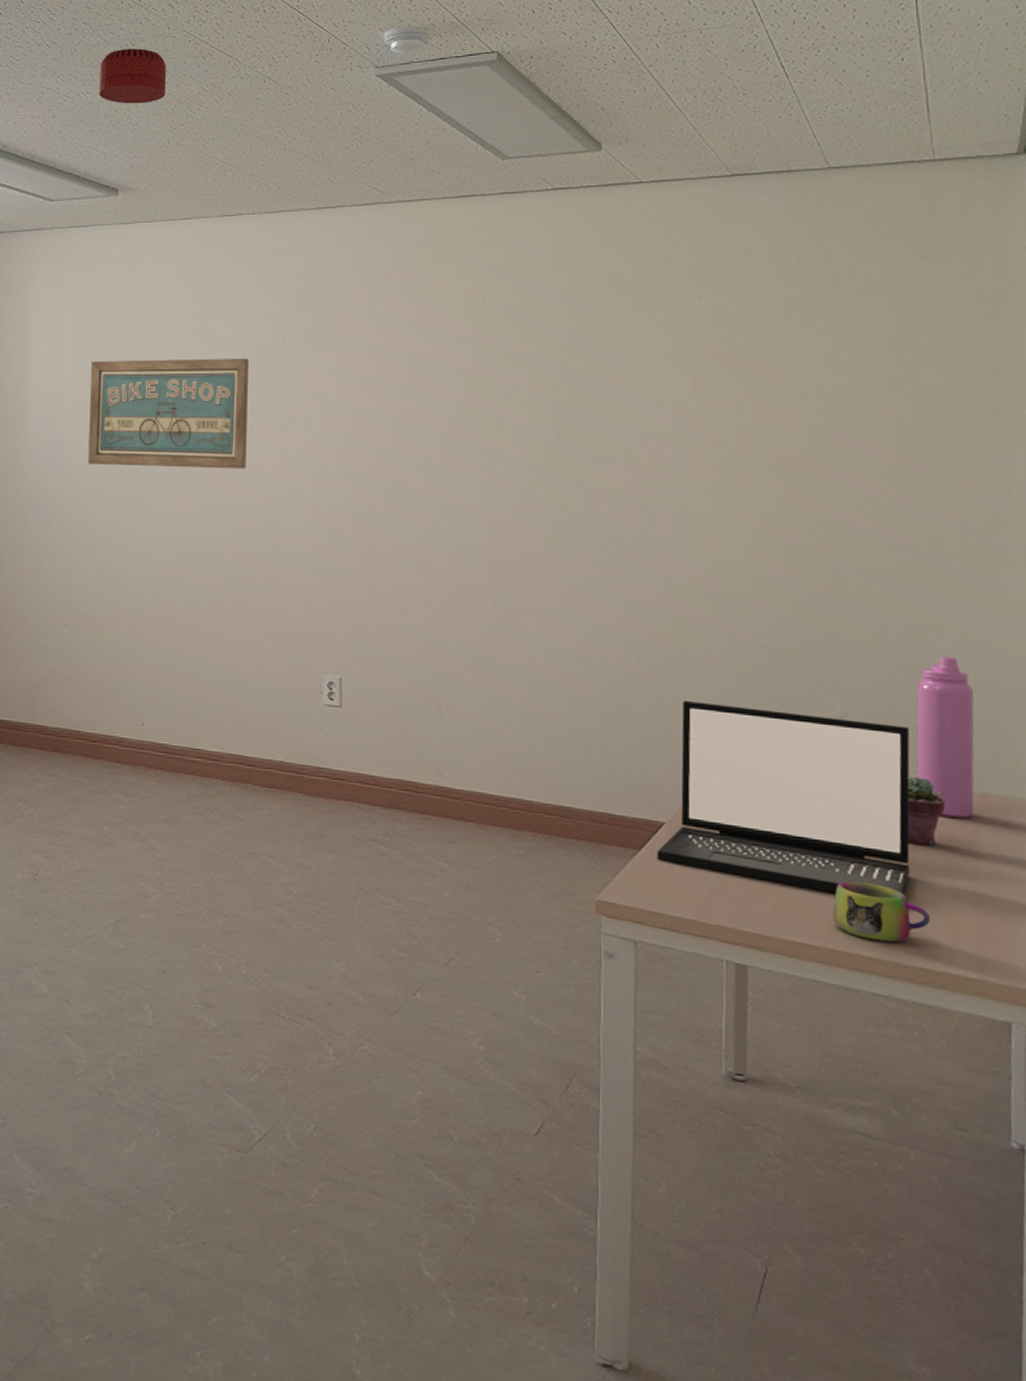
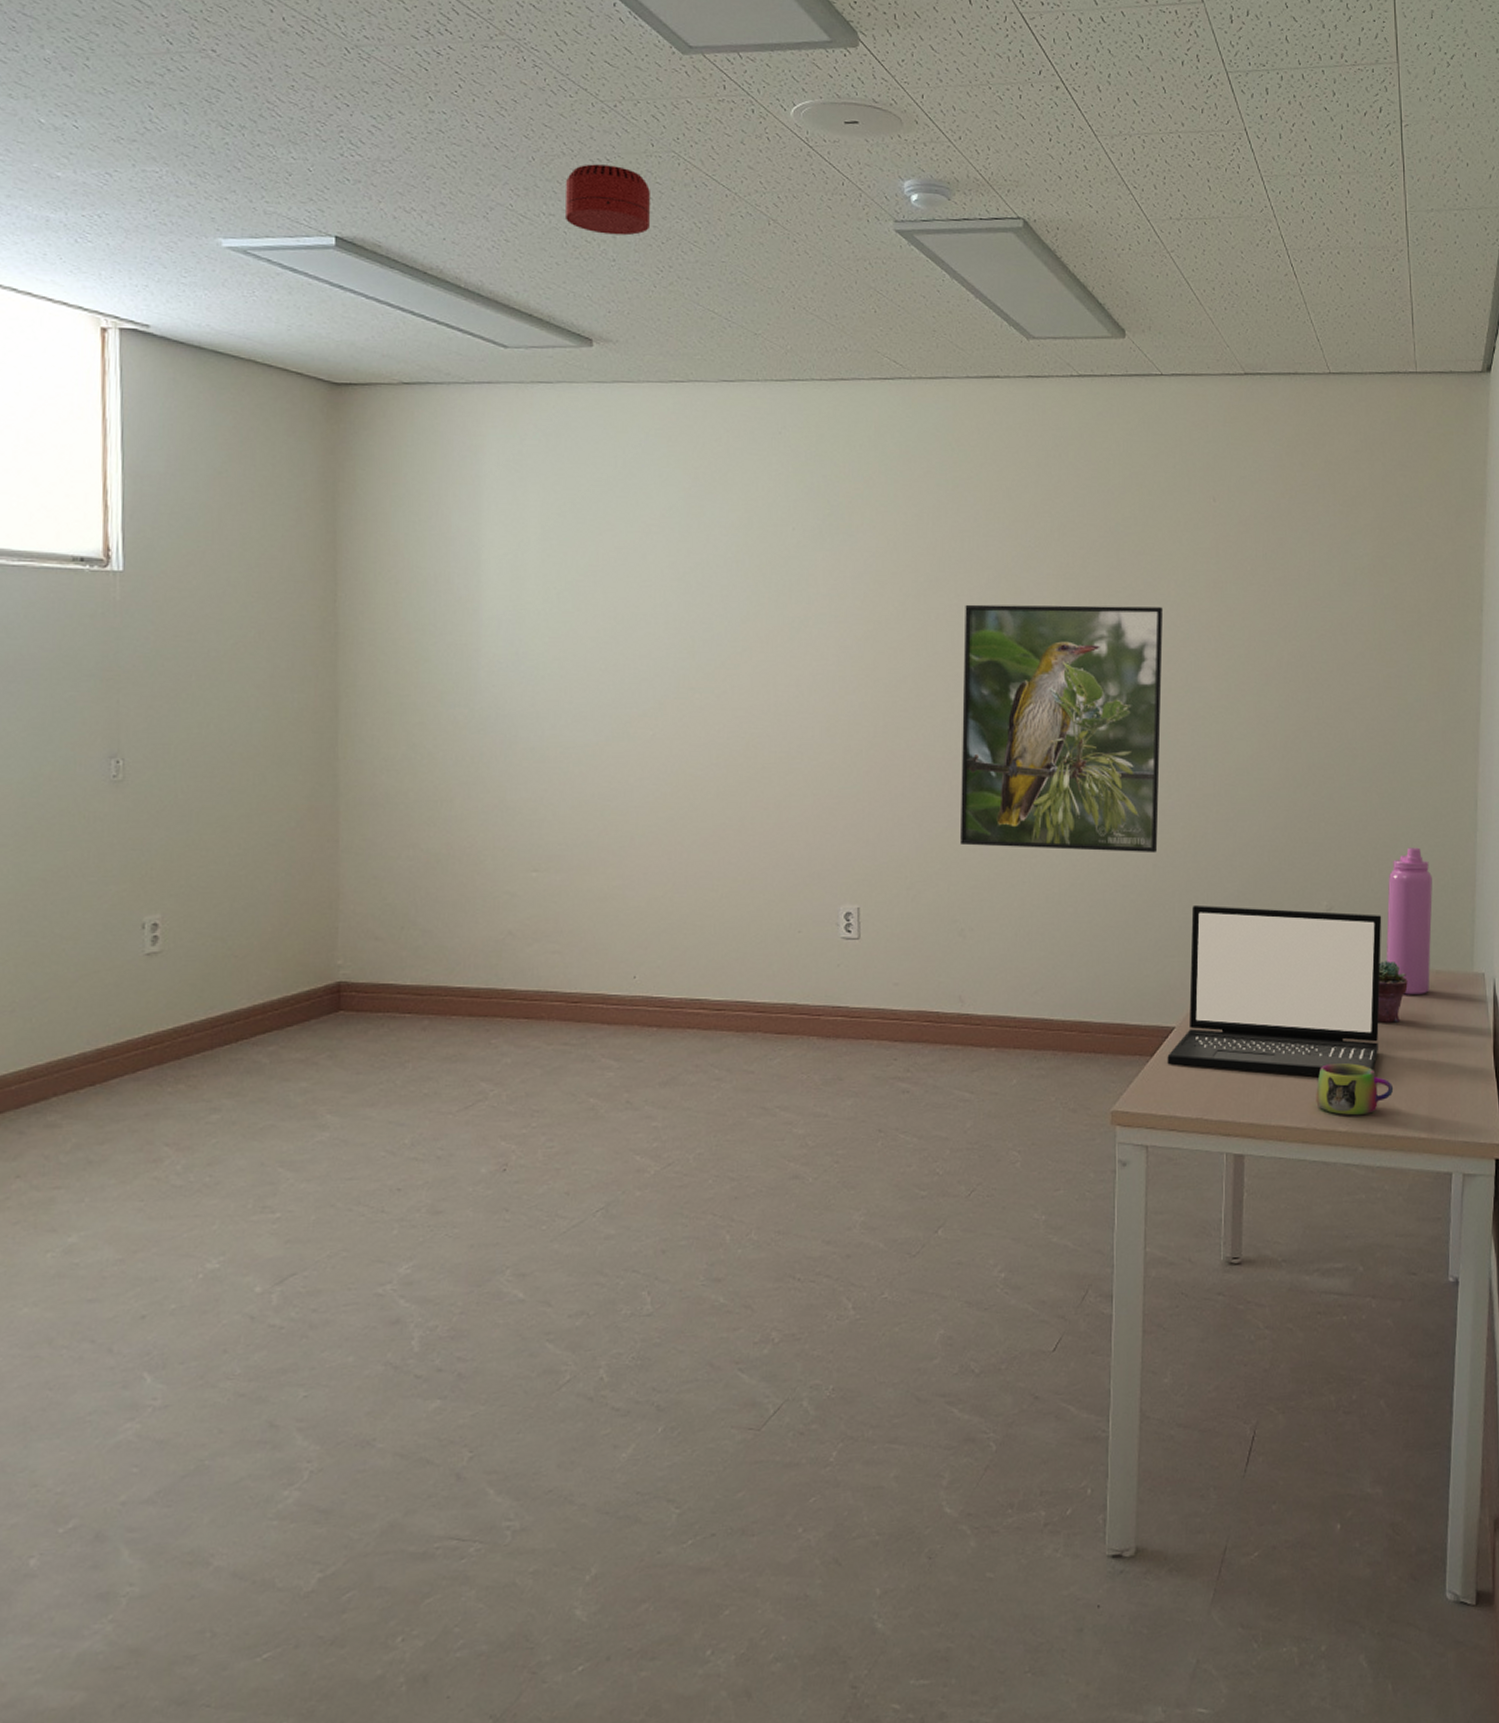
wall art: present [88,358,250,469] -> none [561,549,755,679]
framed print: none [438,403,646,646] -> present [961,604,1164,853]

